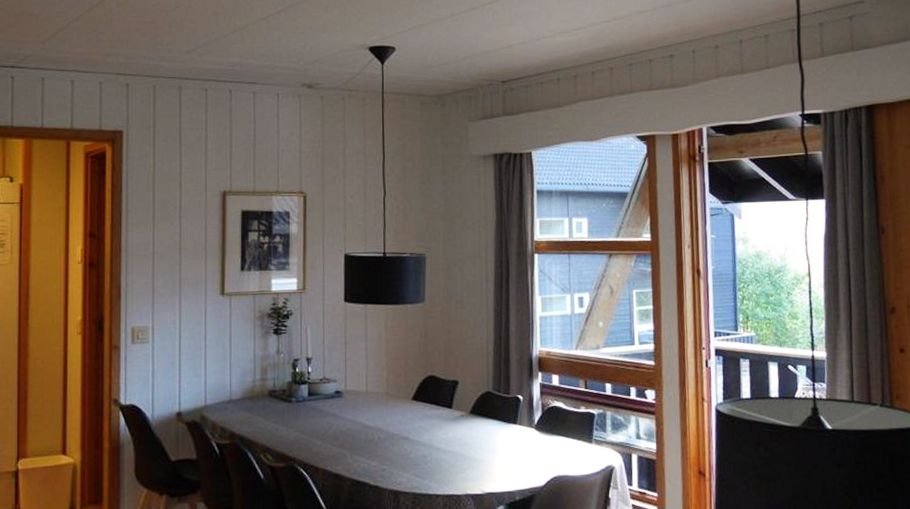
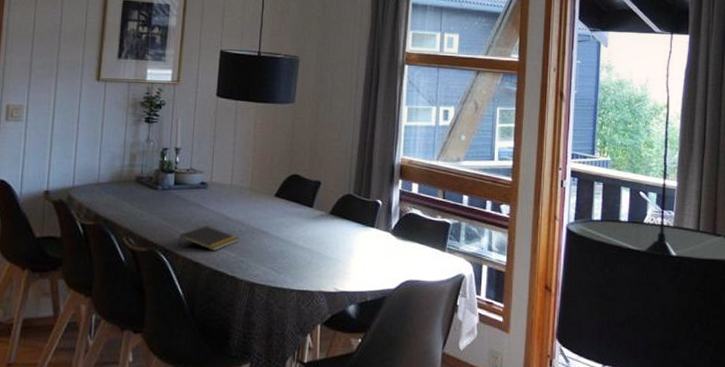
notepad: none [317,435,380,461] -> present [178,226,240,251]

